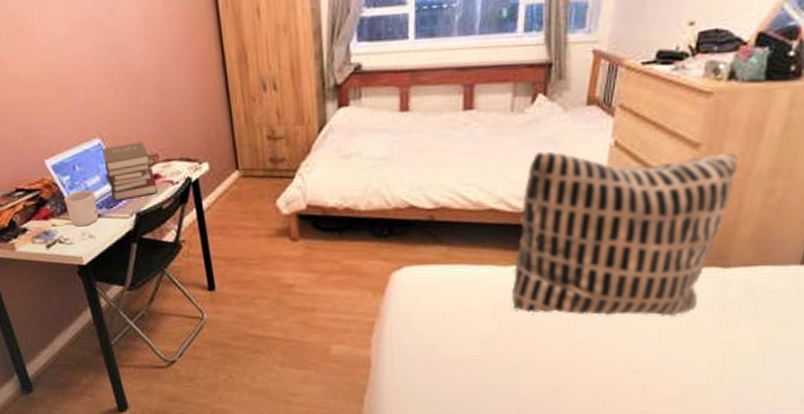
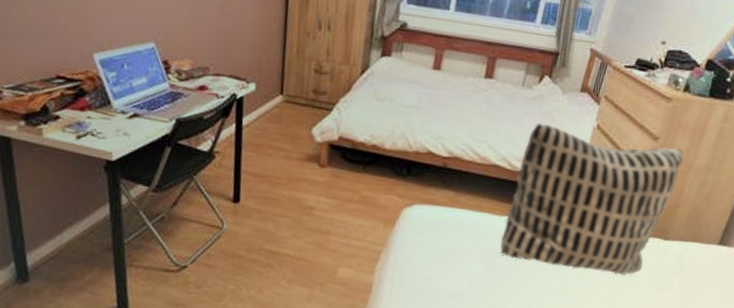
mug: present [64,189,99,227] -> none [105,88,139,124]
books: present [102,142,158,201] -> none [153,52,202,105]

